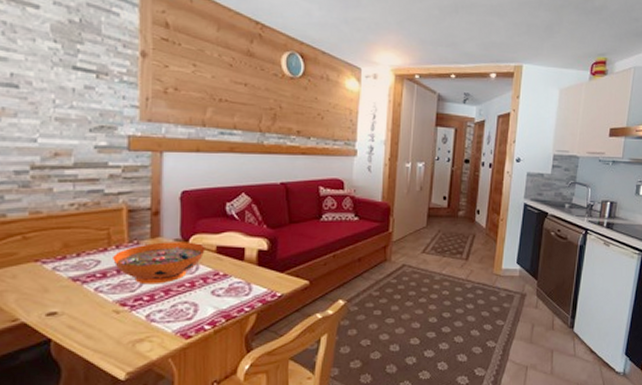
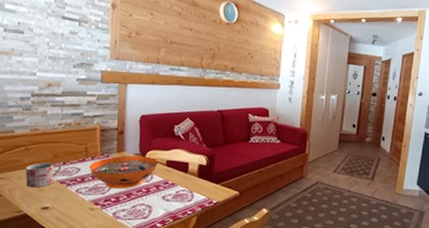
mug: none [22,255,75,288] -> present [25,162,62,188]

